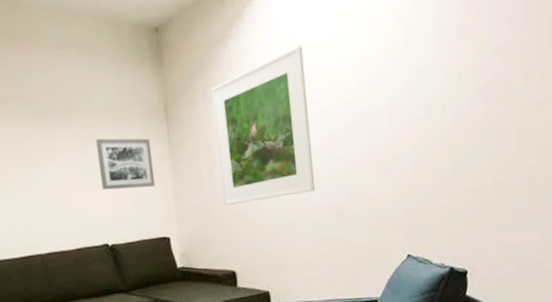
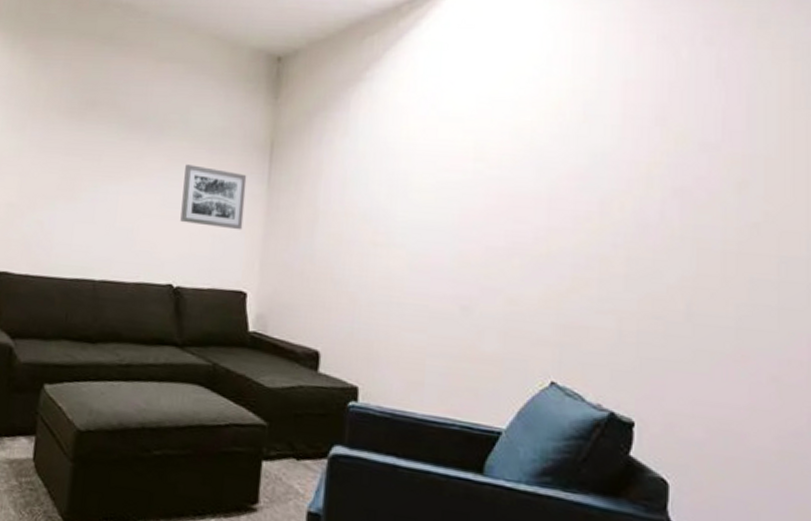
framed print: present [211,46,316,206] -> none [320,103,448,275]

